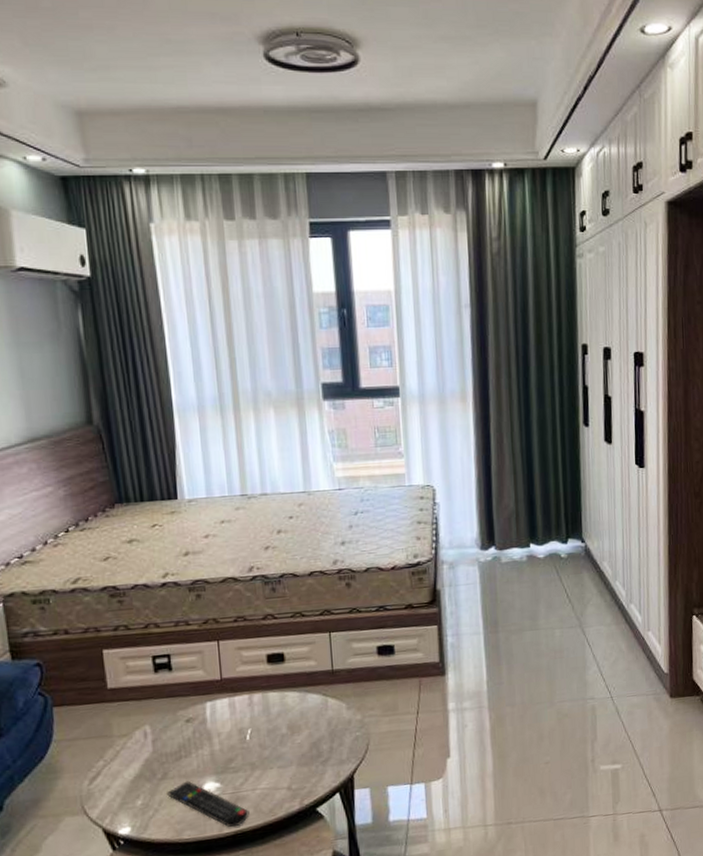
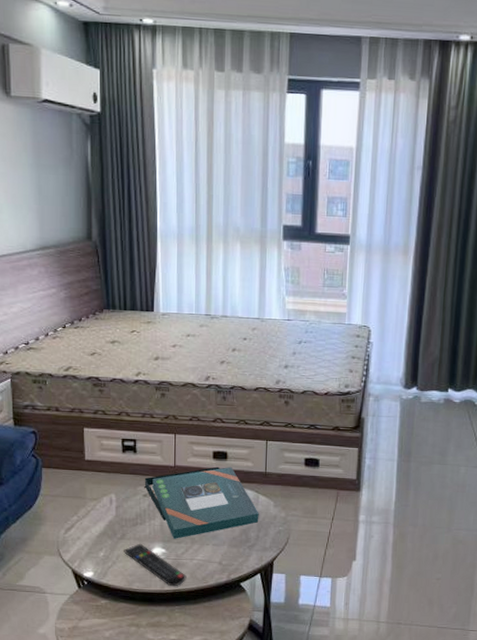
board game: none [185,670,331,768] -> present [144,466,259,539]

